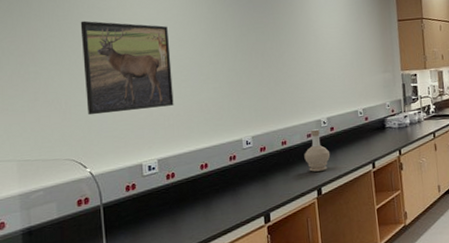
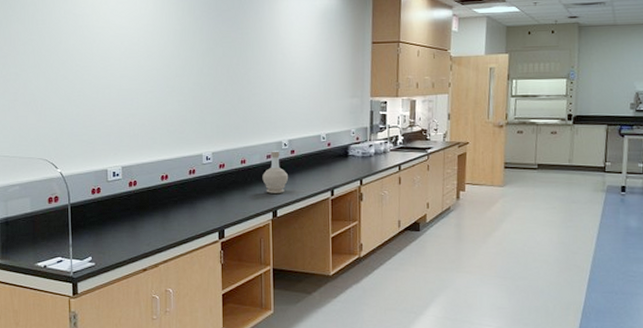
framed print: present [80,20,174,115] -> none [57,26,140,119]

